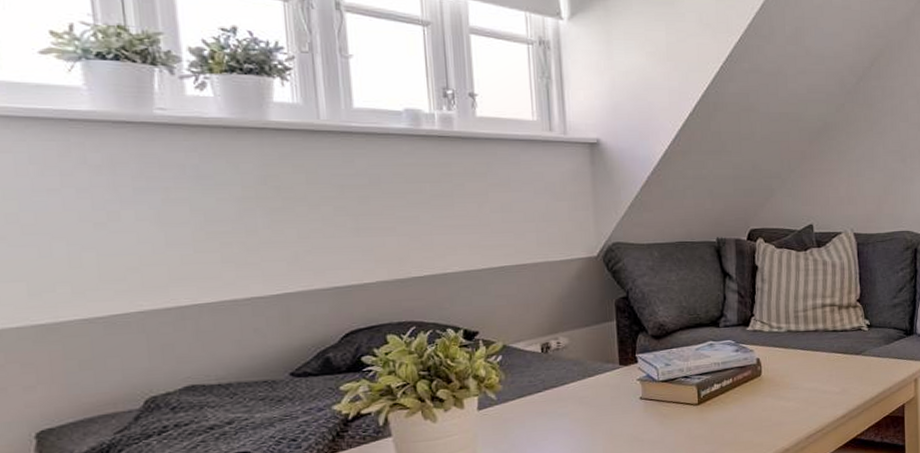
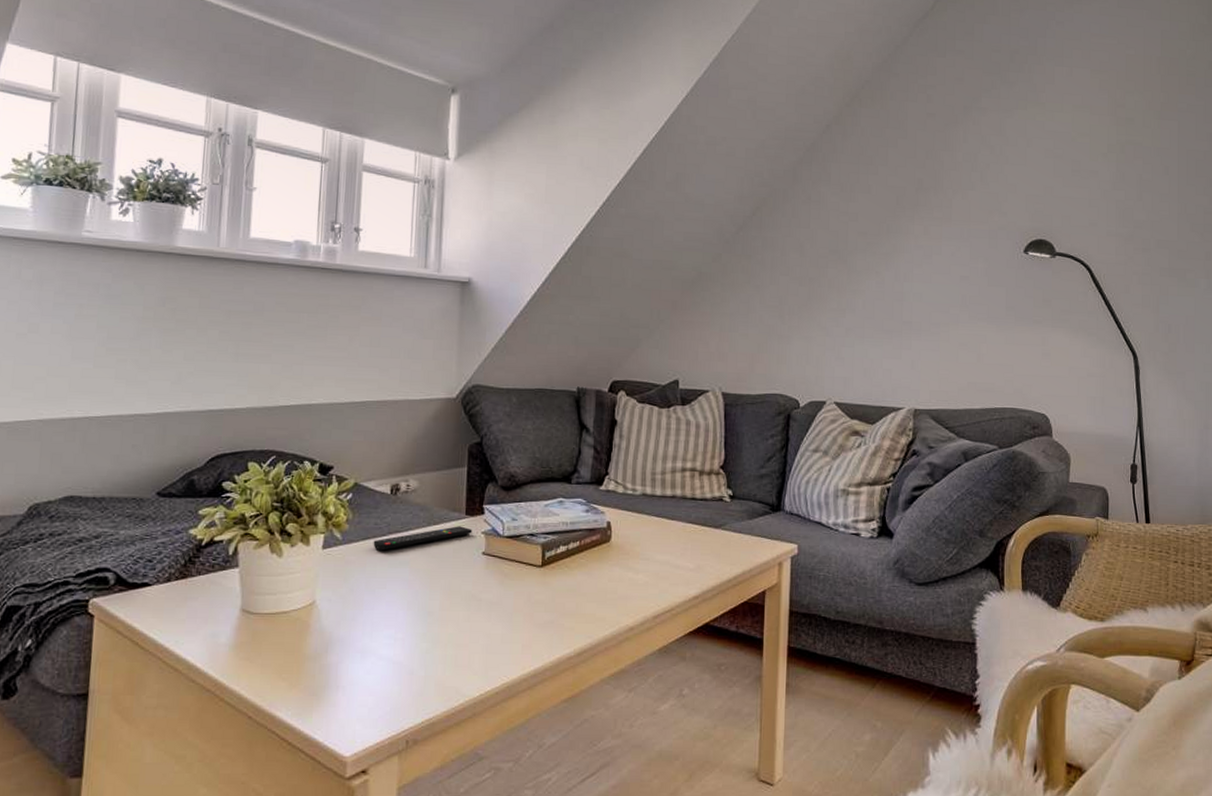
remote control: none [529,375,628,406] -> present [373,526,473,551]

